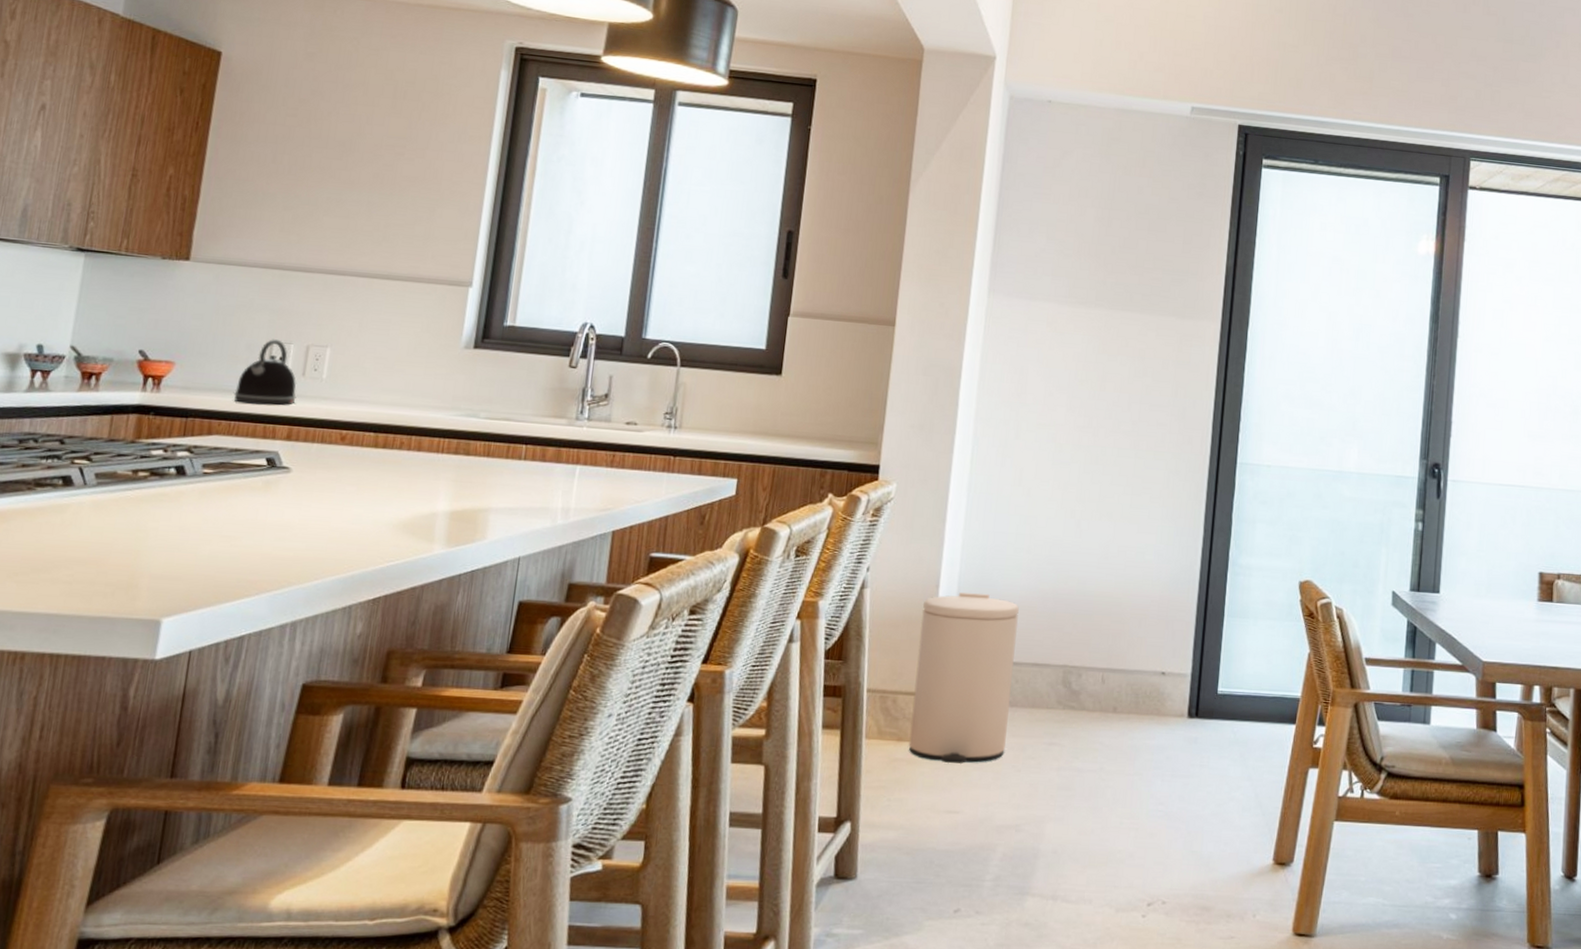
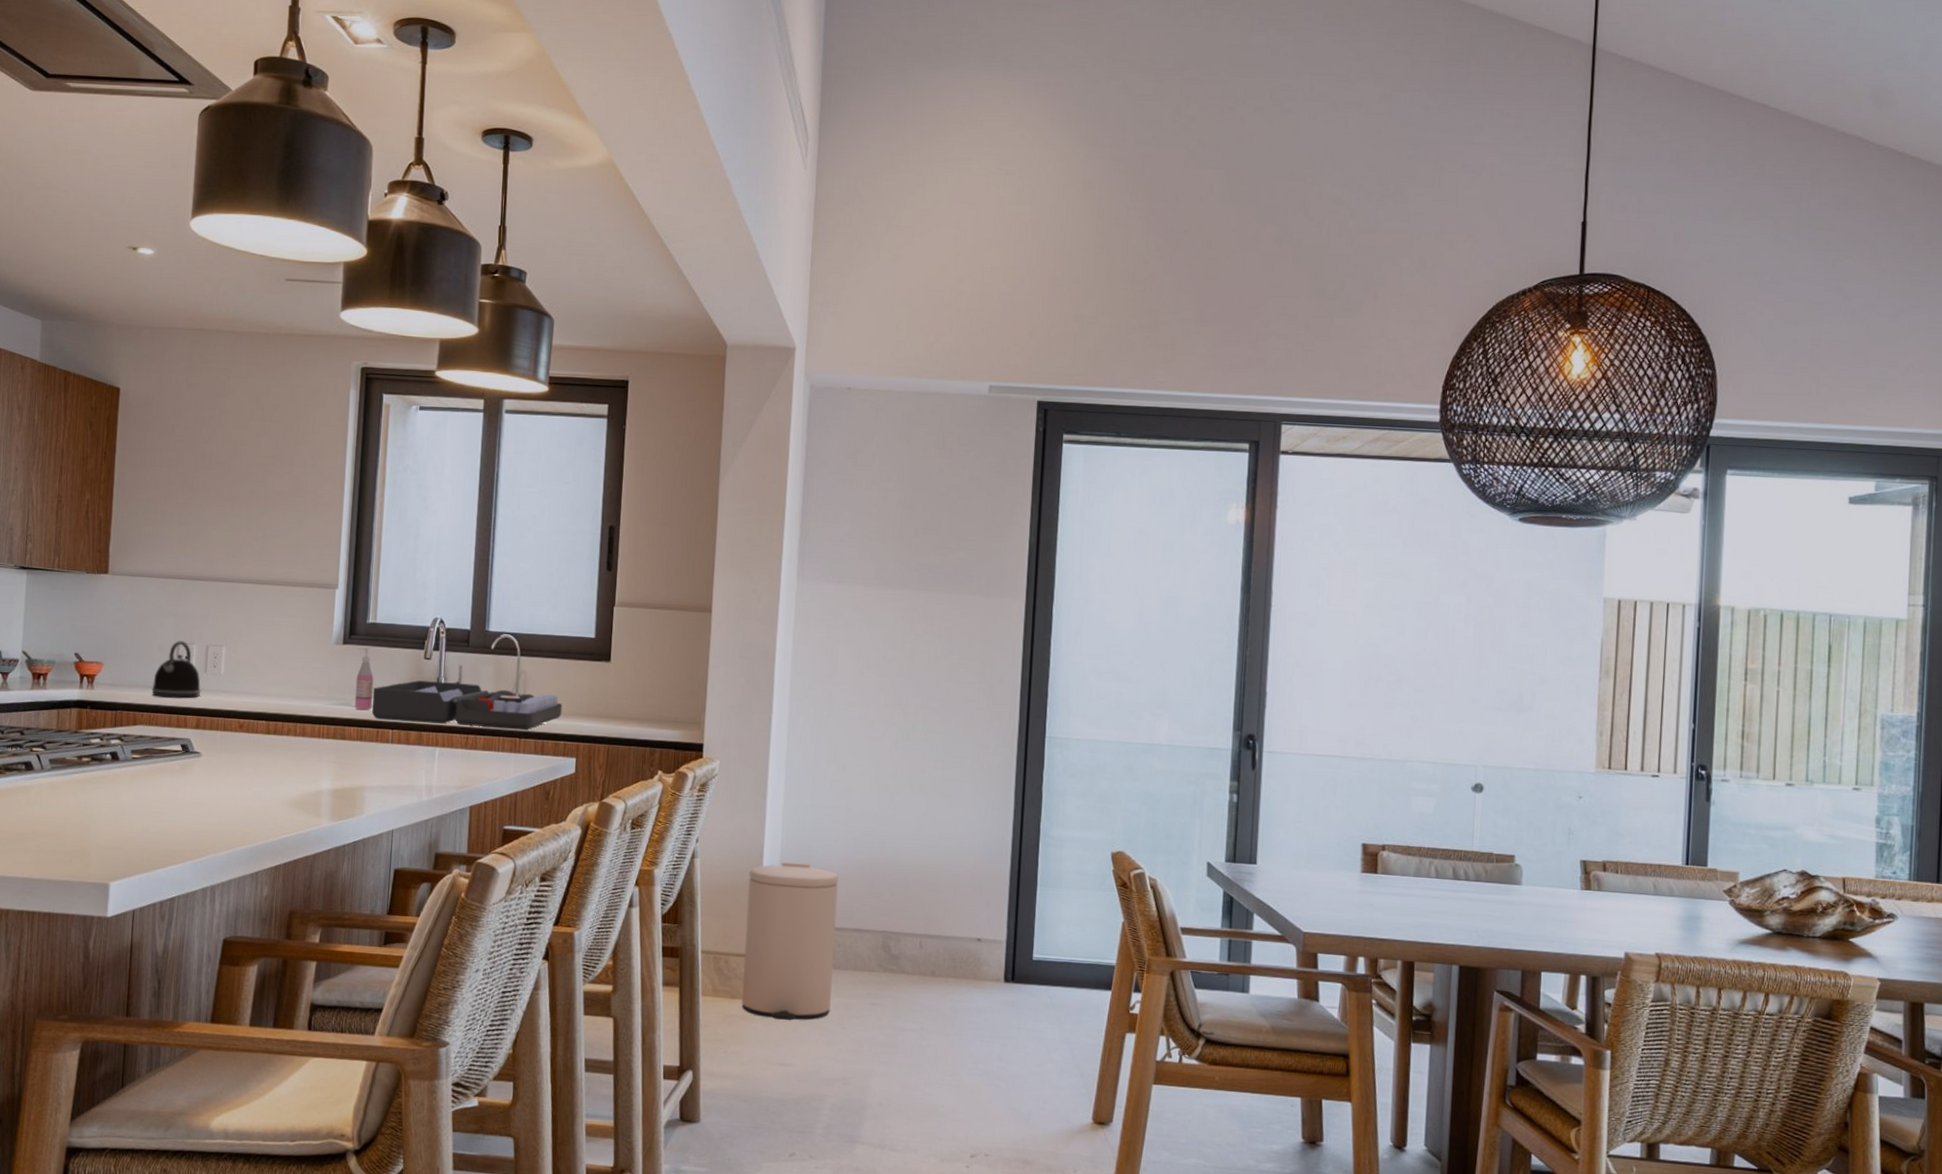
soap dispenser: none [482,352,508,422] -> present [354,647,374,710]
tool set: none [503,390,725,447] -> present [371,680,563,730]

